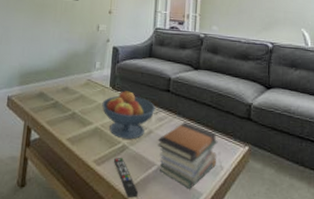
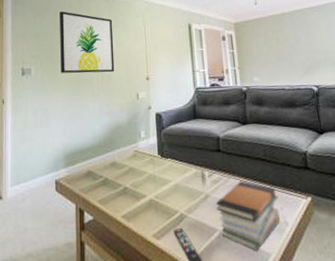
fruit bowl: present [102,91,156,140] -> none [153,157,209,208]

